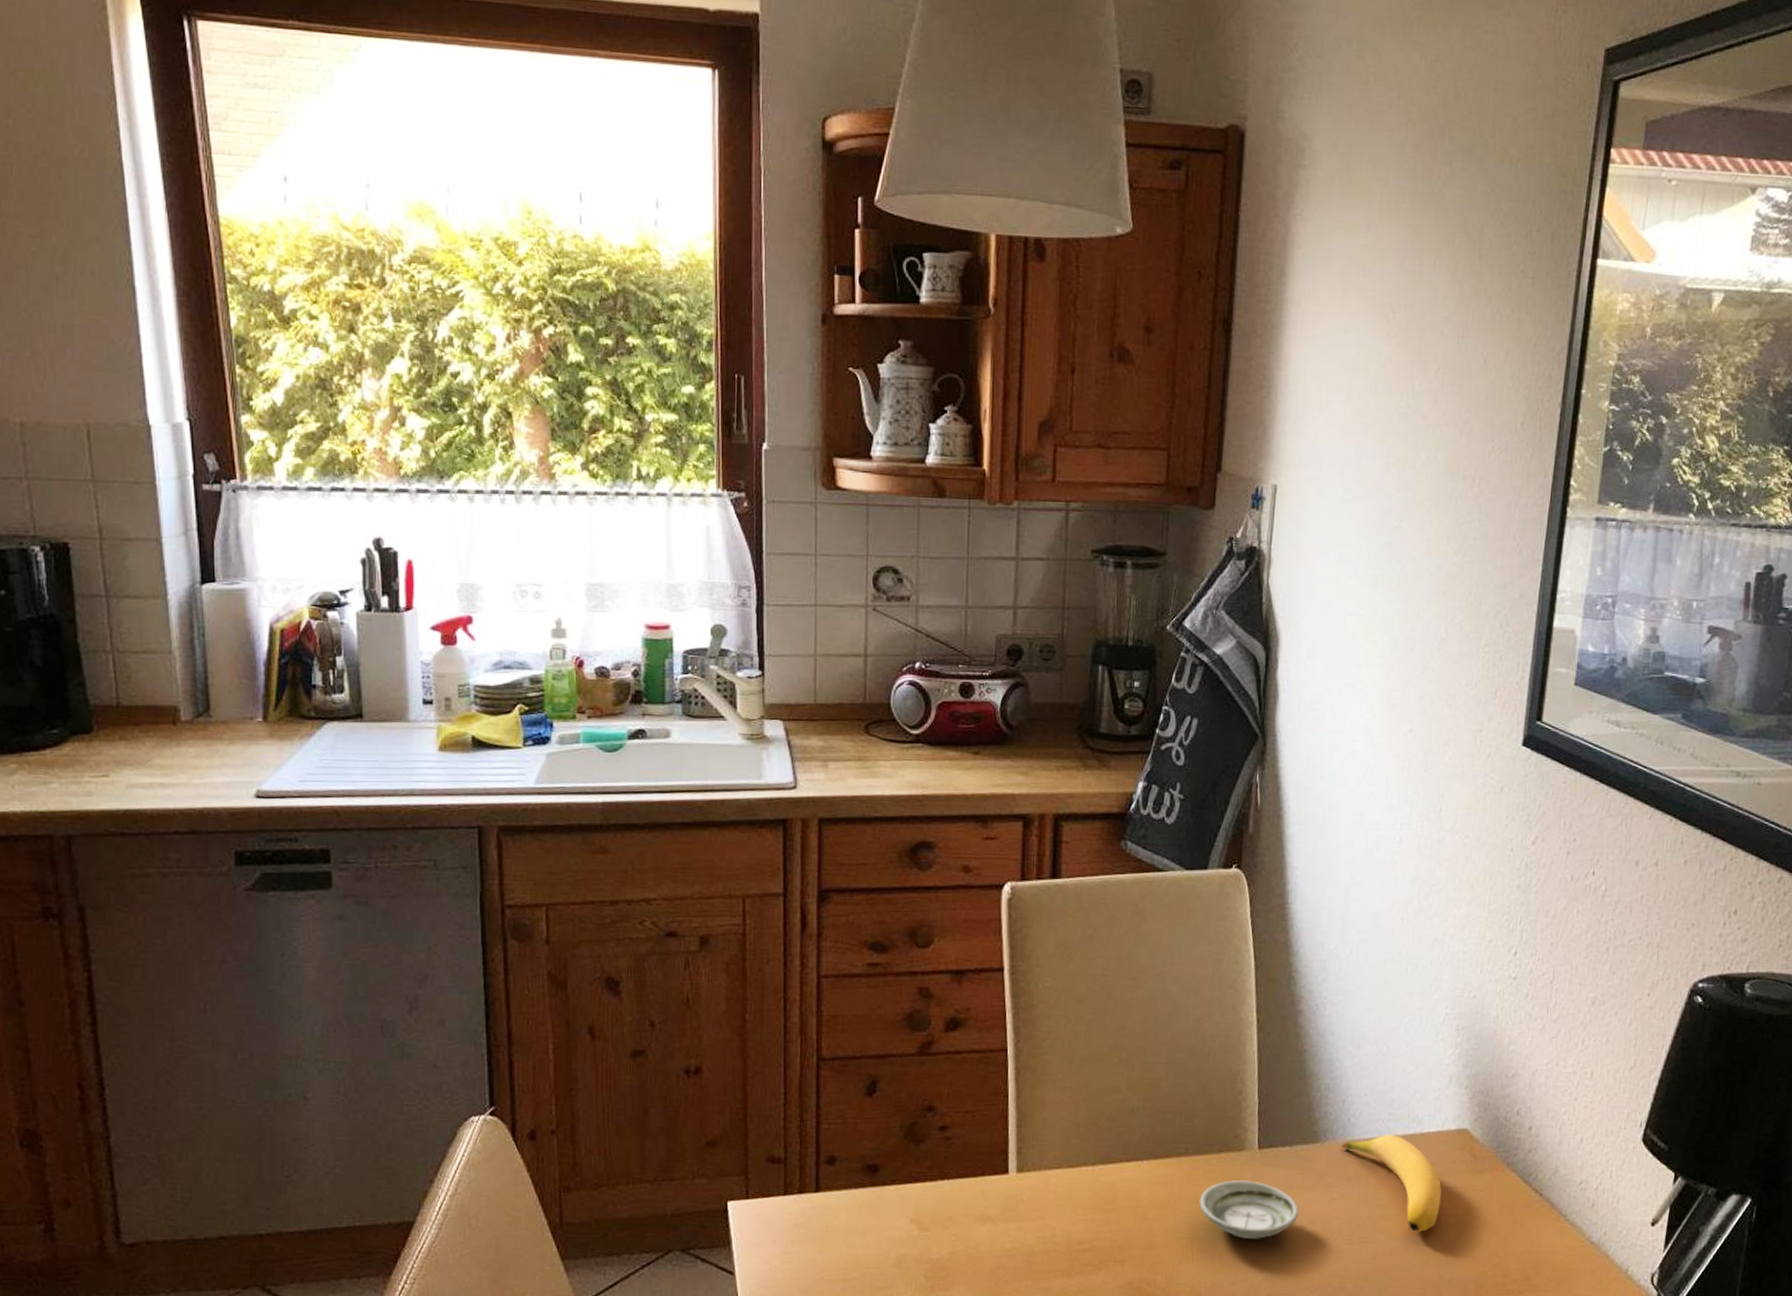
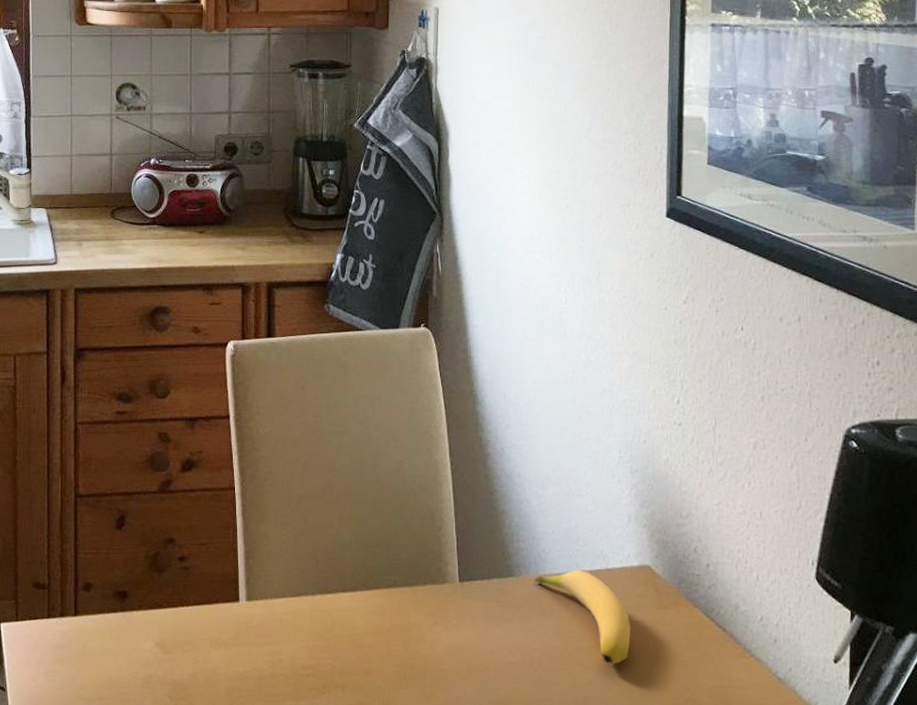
saucer: present [1199,1179,1298,1240] -> none [409,610,499,669]

